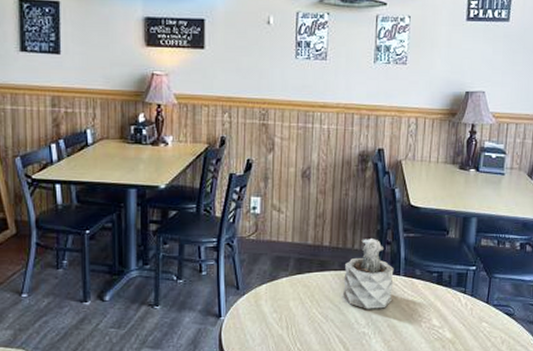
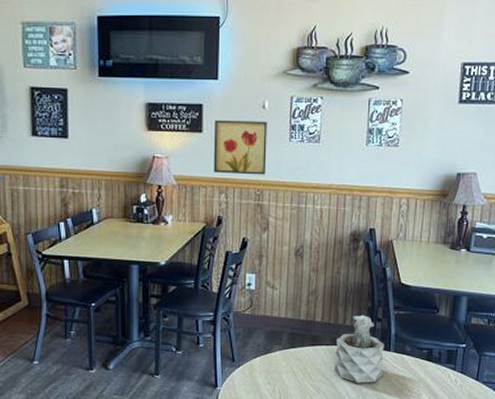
wall art: none [216,35,272,93] -> present [213,119,267,175]

